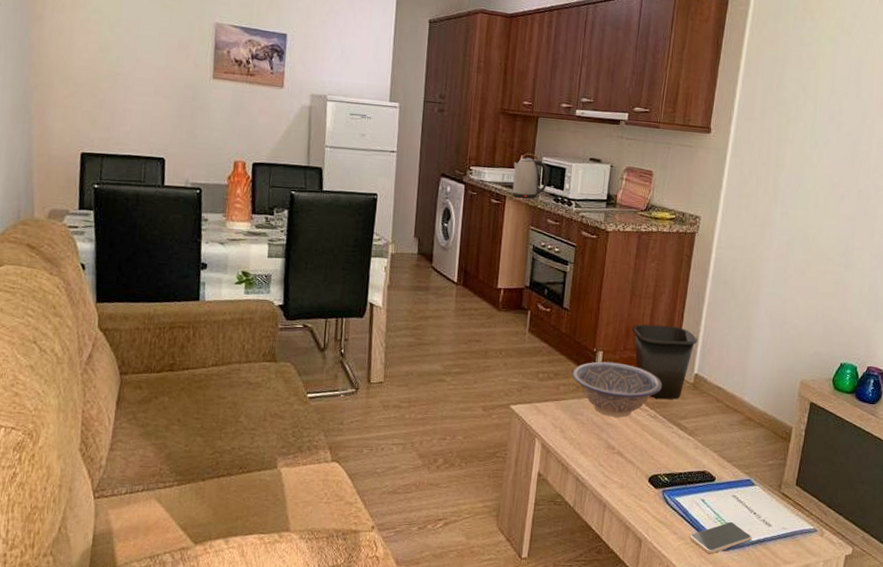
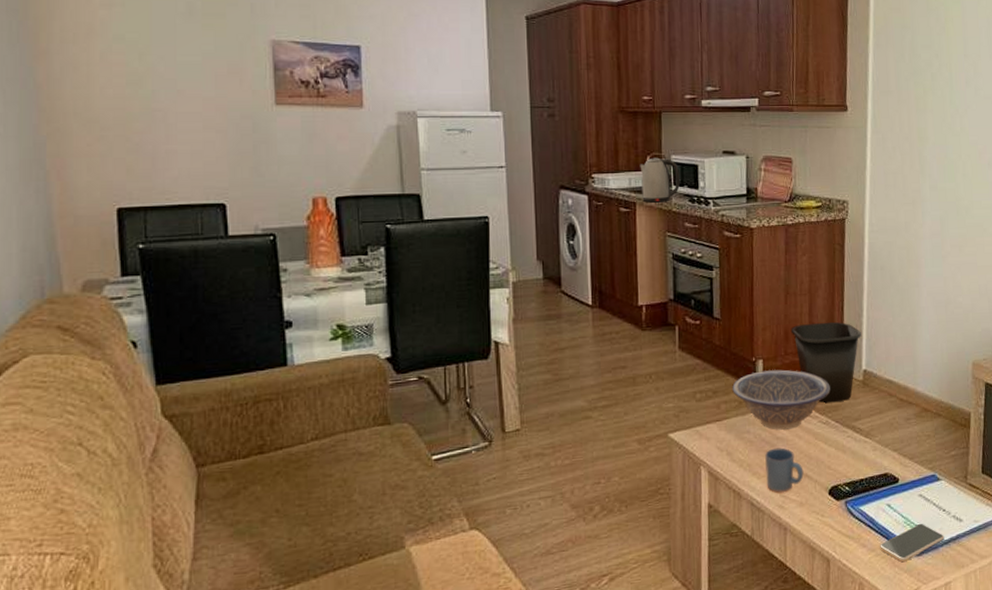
mug: none [592,432,628,473] -> present [765,447,804,493]

